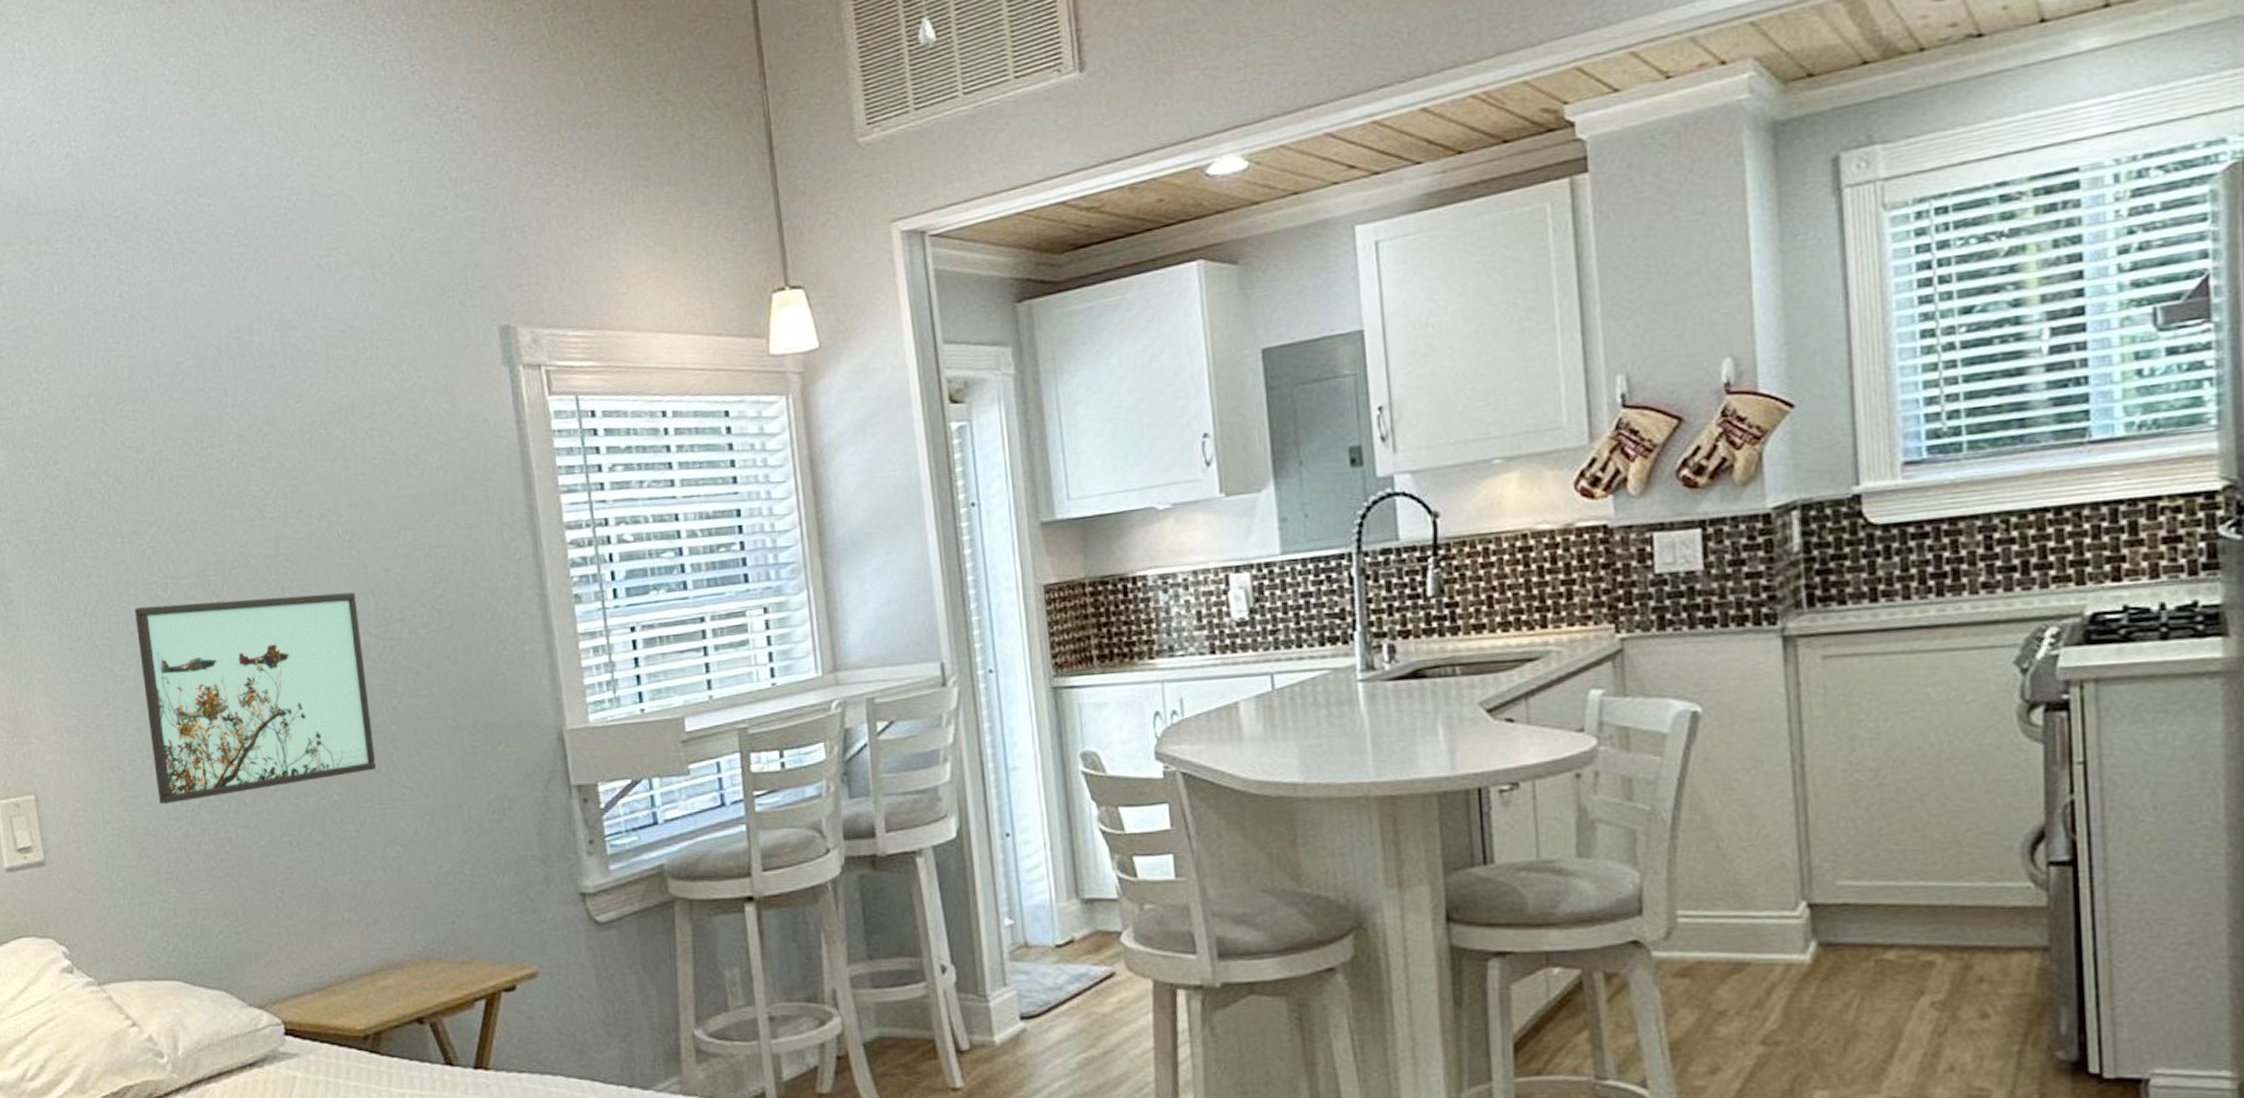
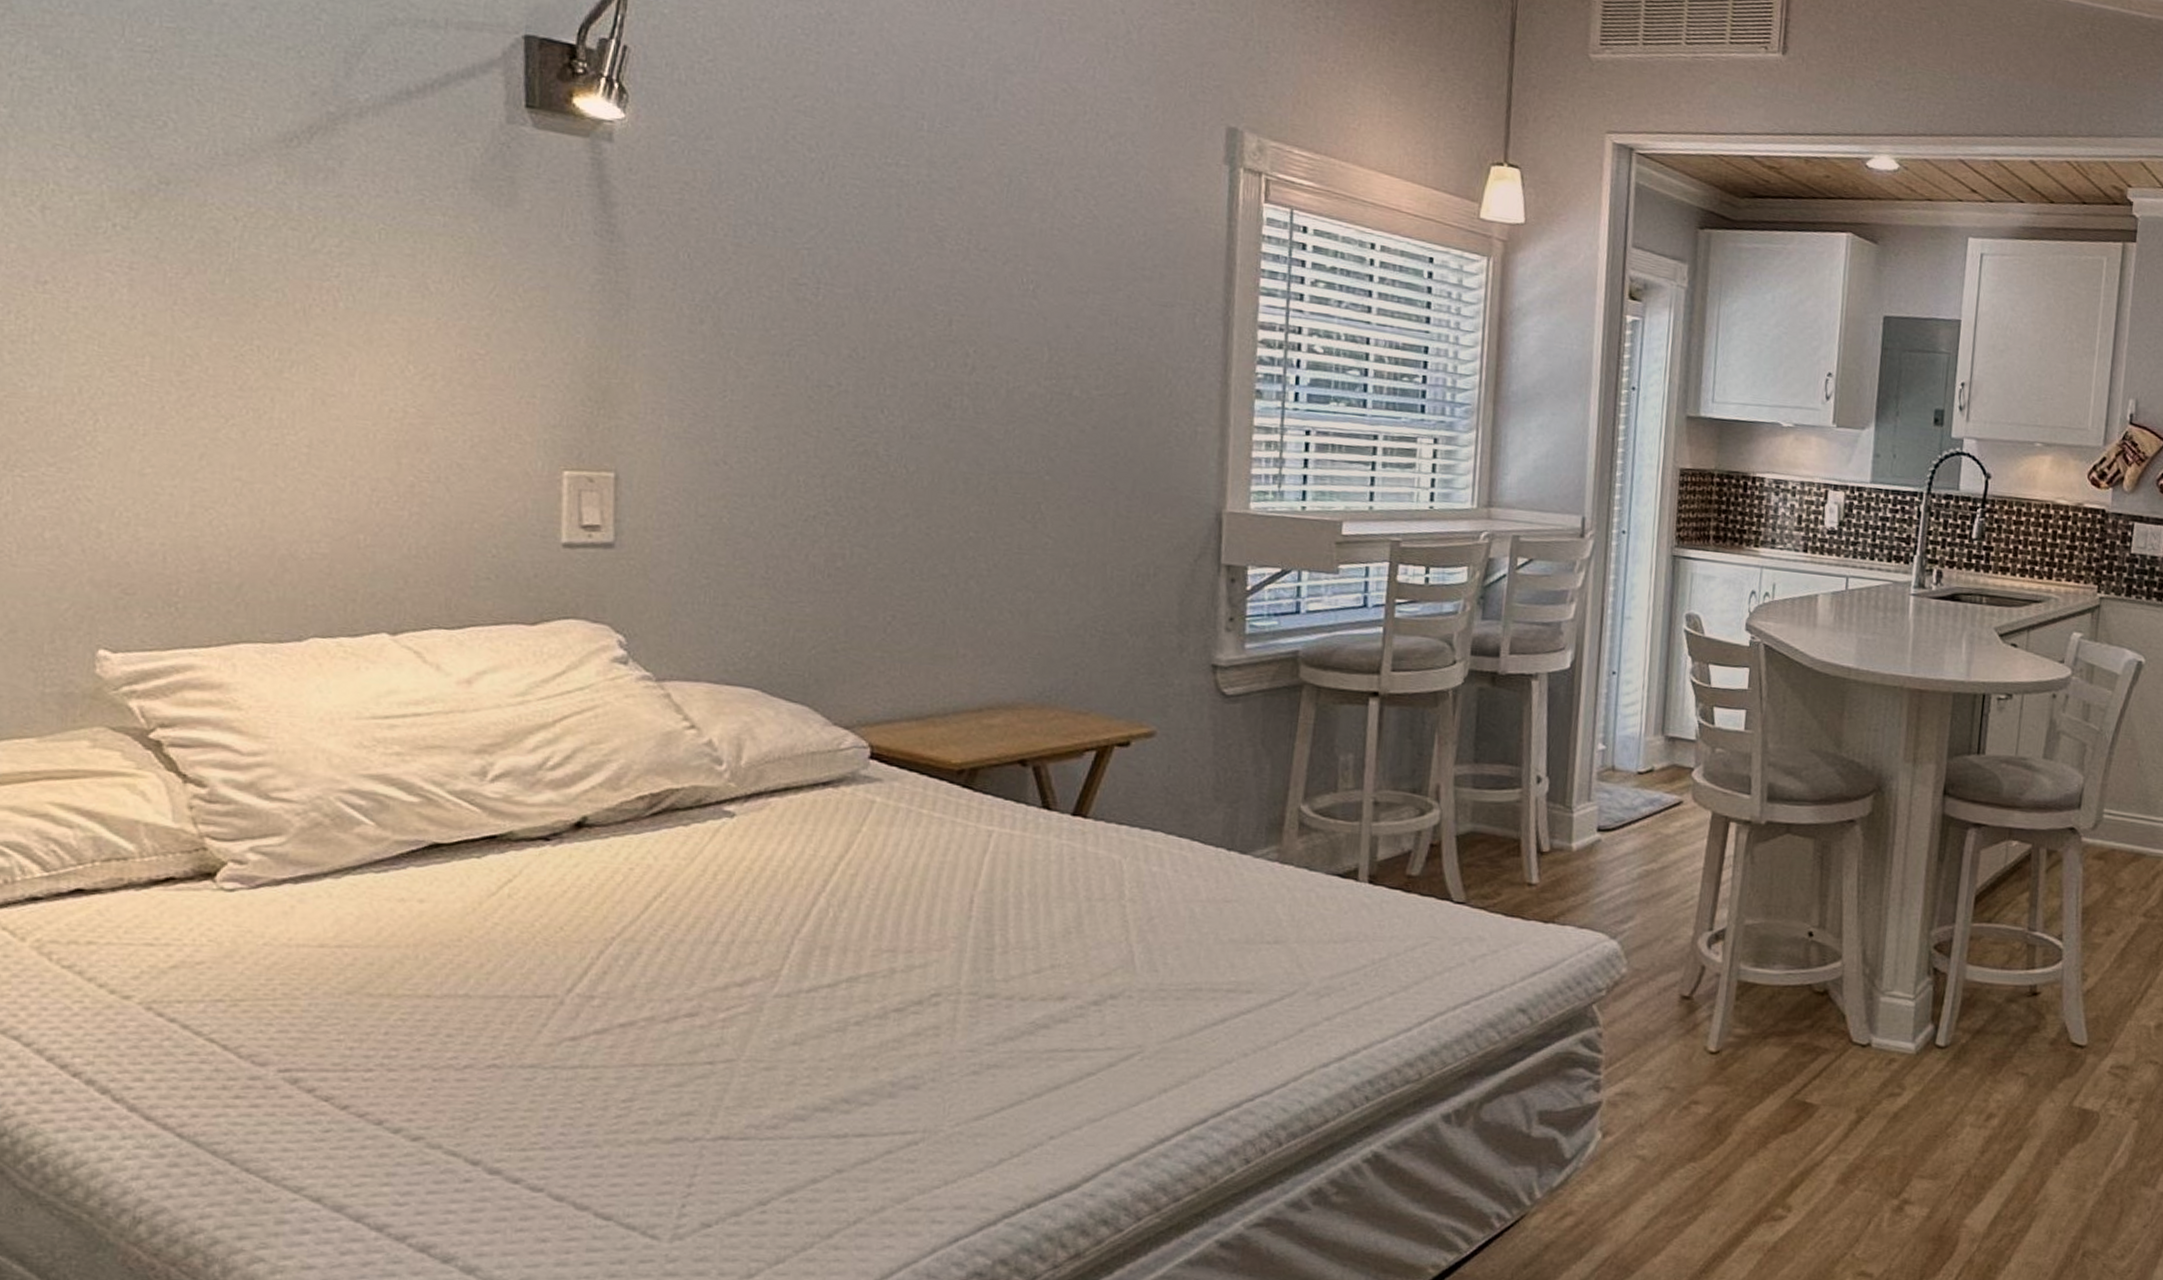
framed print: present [135,592,377,805] -> none [767,305,1030,515]

